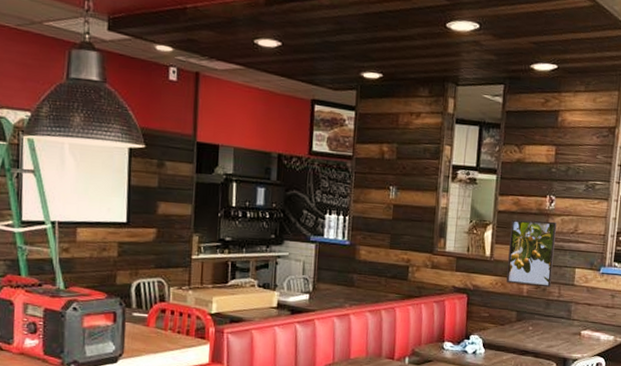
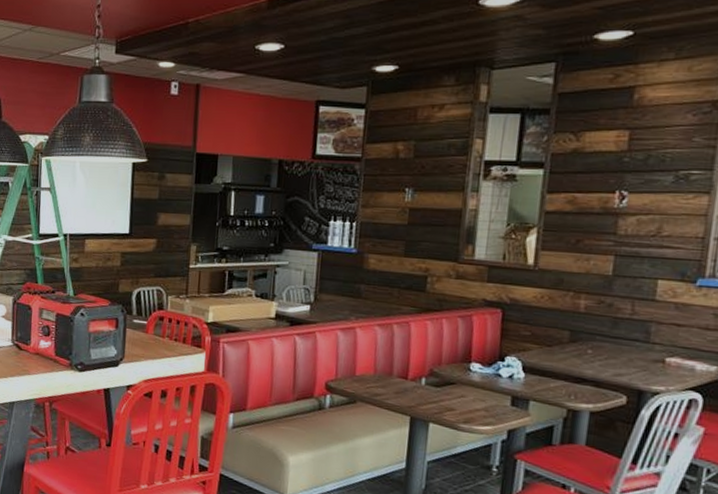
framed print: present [506,219,557,288] -> none [555,221,630,303]

